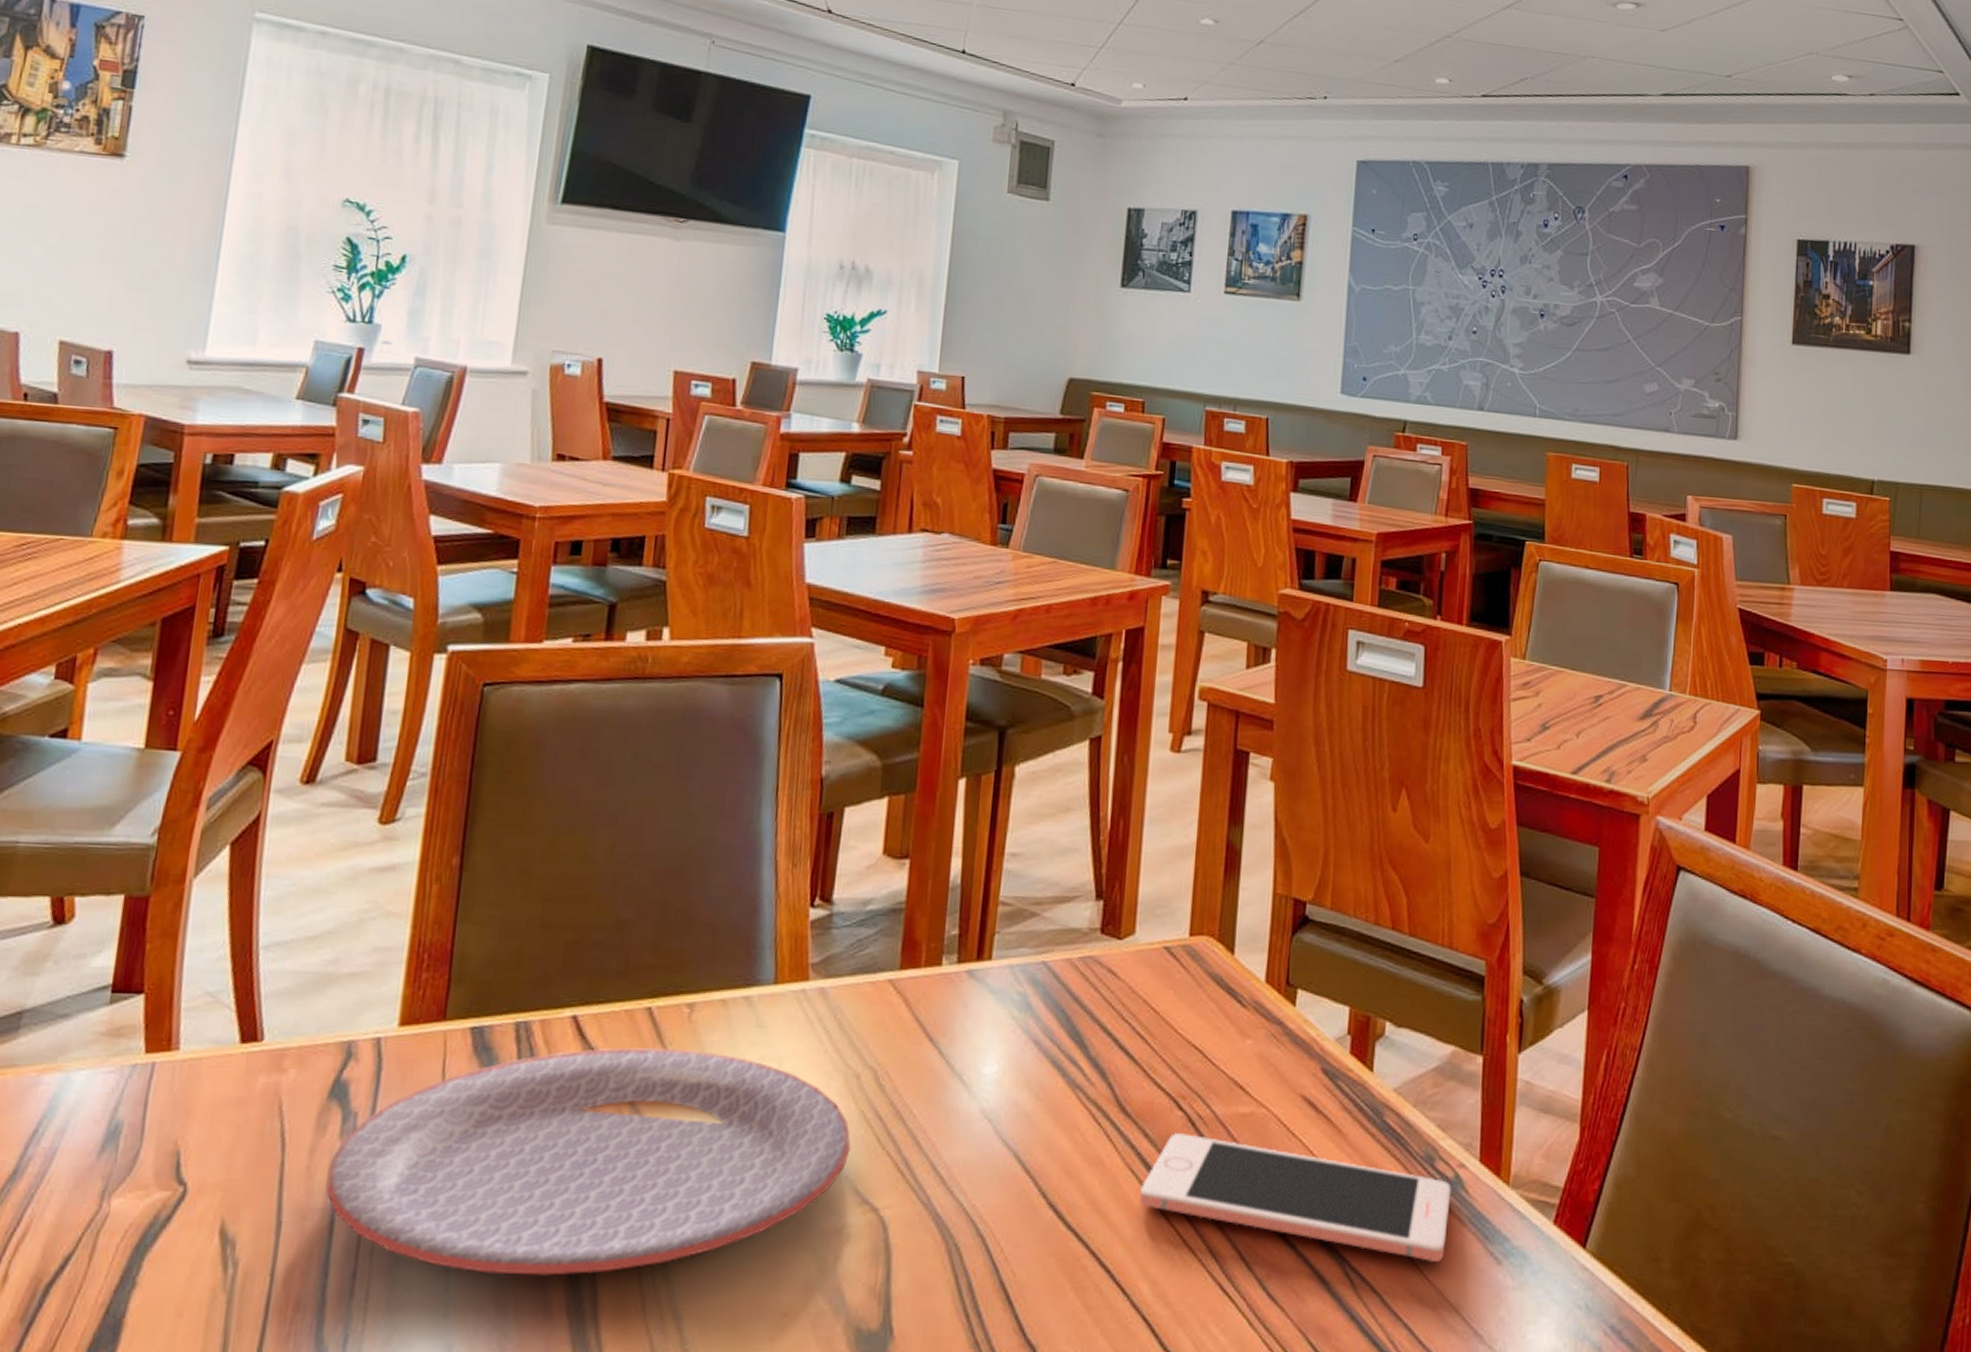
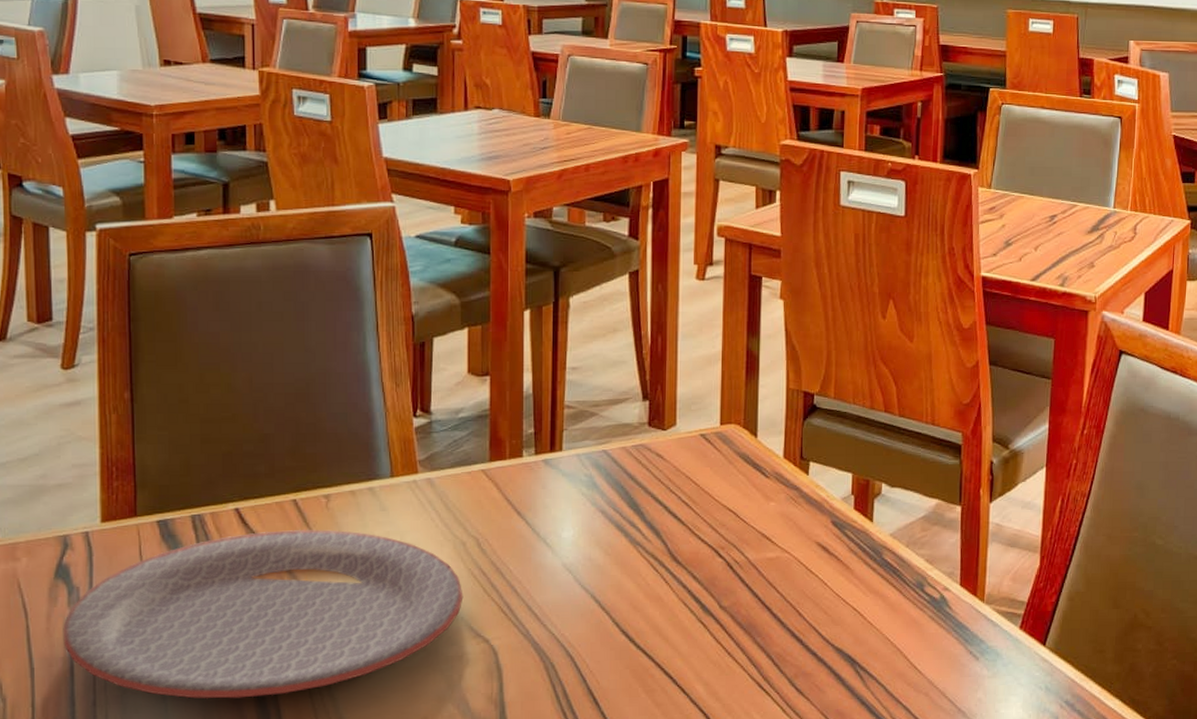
cell phone: present [1139,1133,1451,1262] -> none [692,575,938,660]

